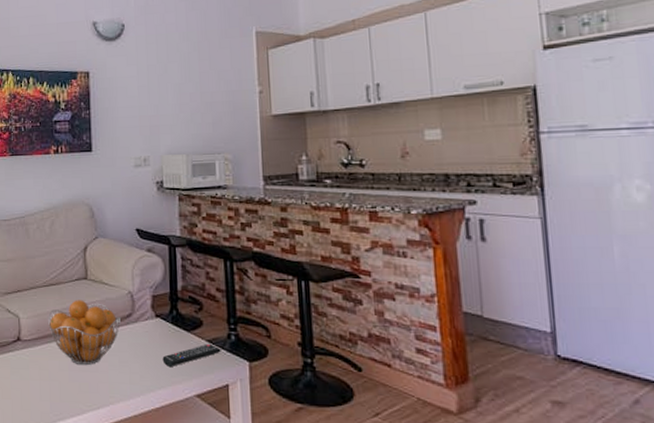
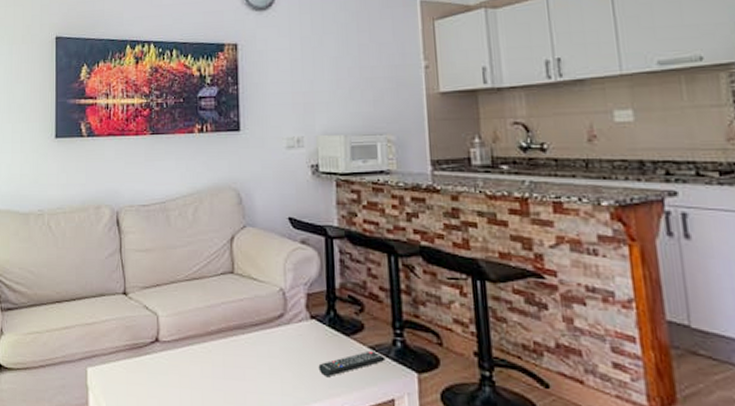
fruit basket: present [48,300,121,365] -> none [190,296,271,372]

